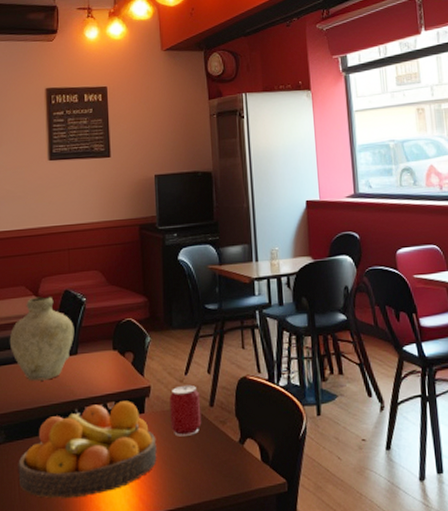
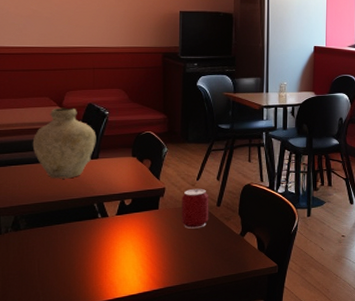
fruit bowl: present [18,401,157,499] -> none [38,199,168,276]

